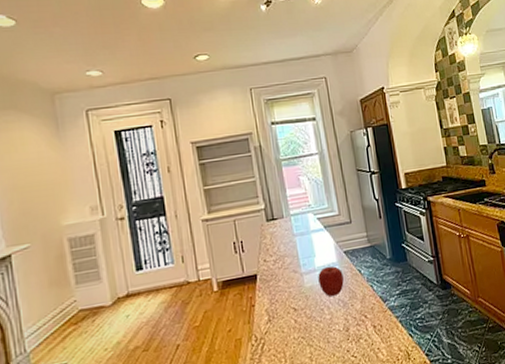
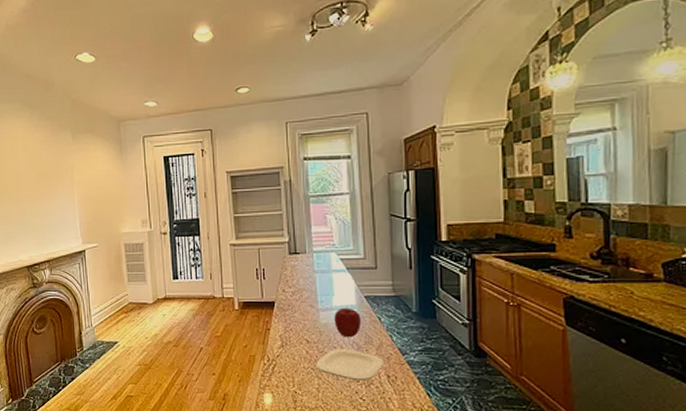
plate: none [306,308,370,340] -> present [316,349,385,381]

